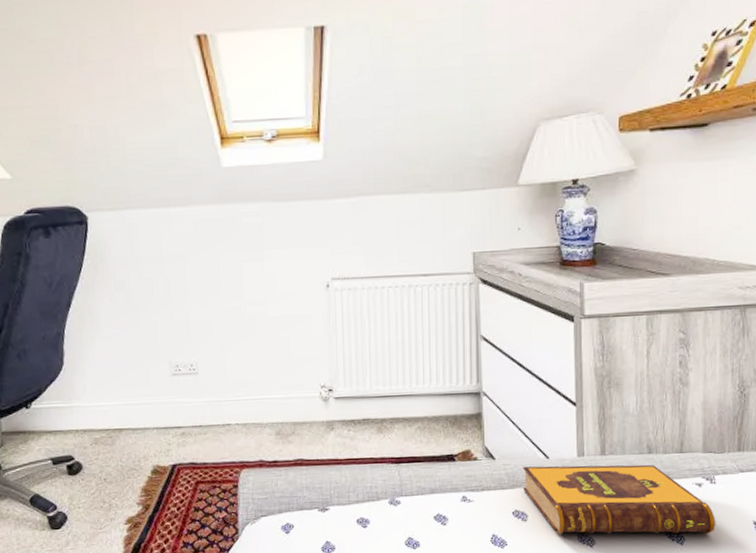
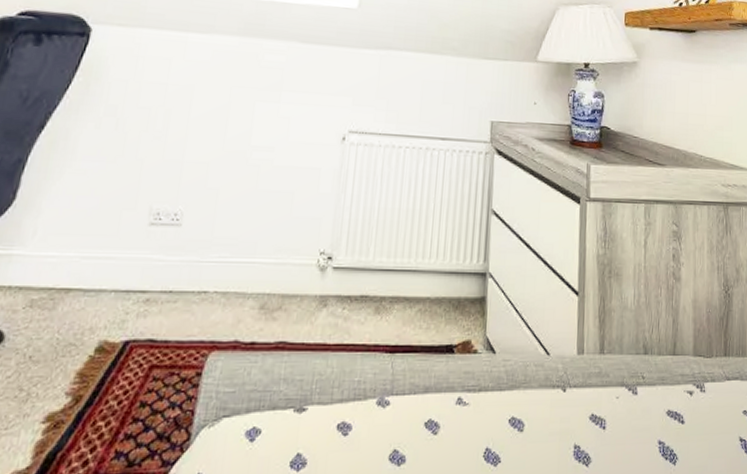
hardback book: present [523,464,716,534] -> none [521,364,706,452]

